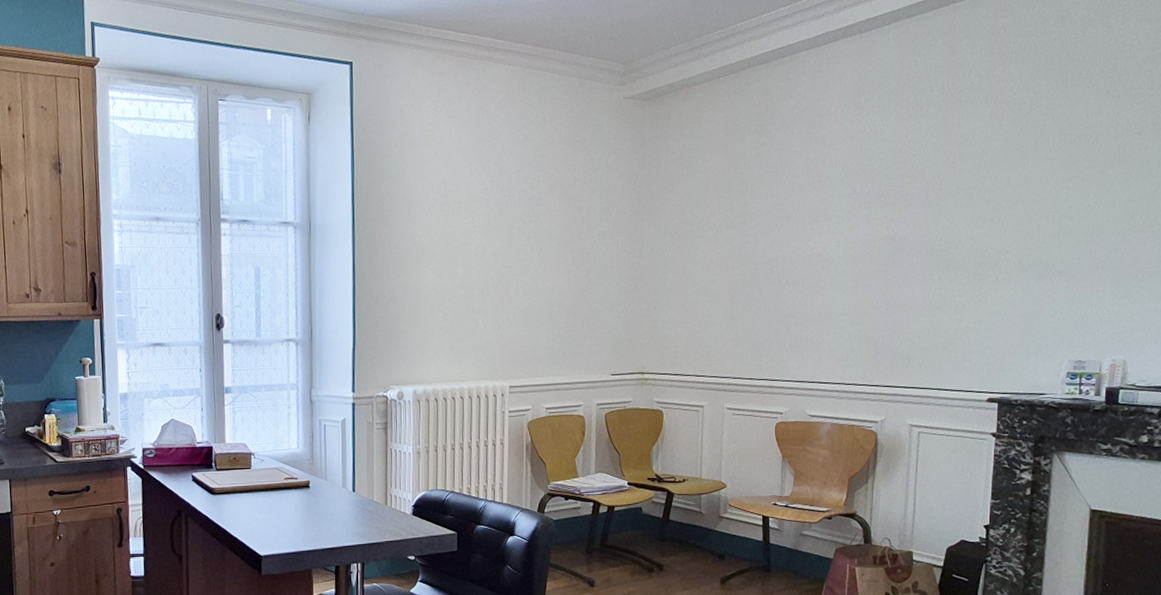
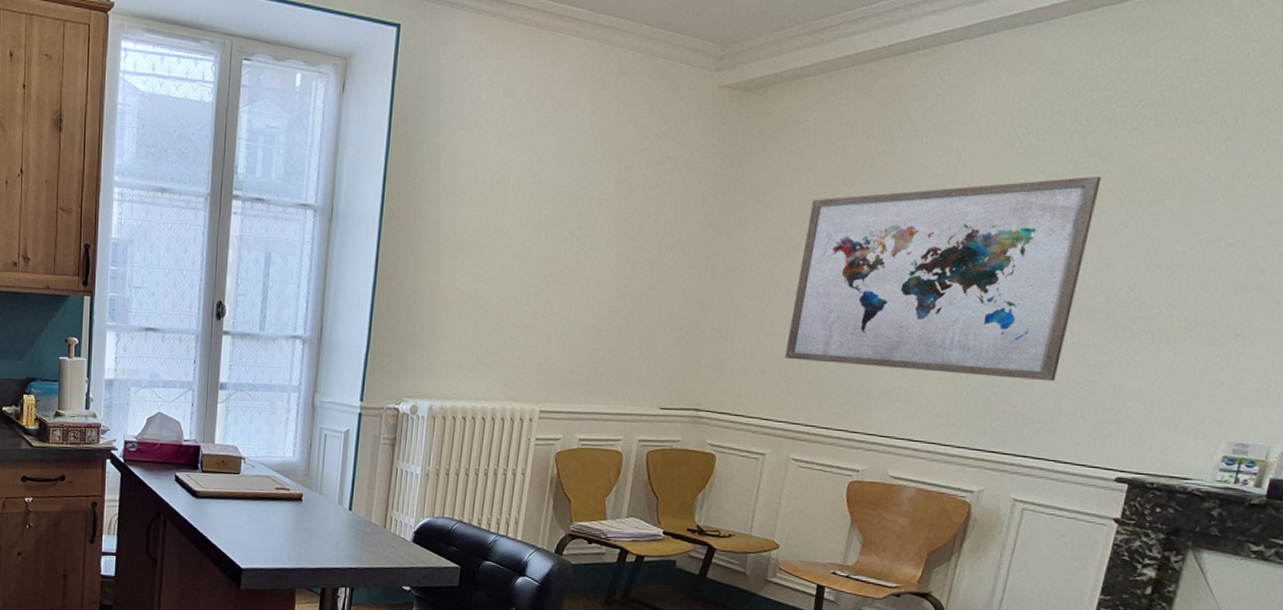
wall art: none [708,150,937,323] -> present [784,175,1102,382]

